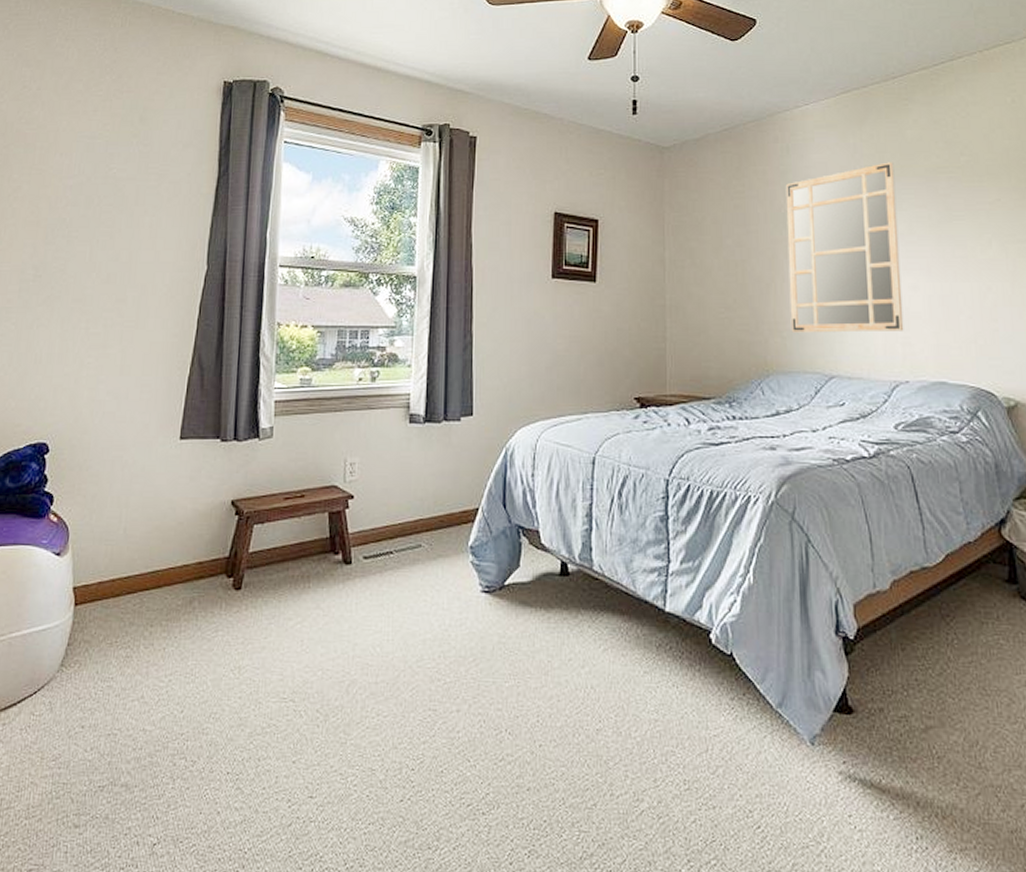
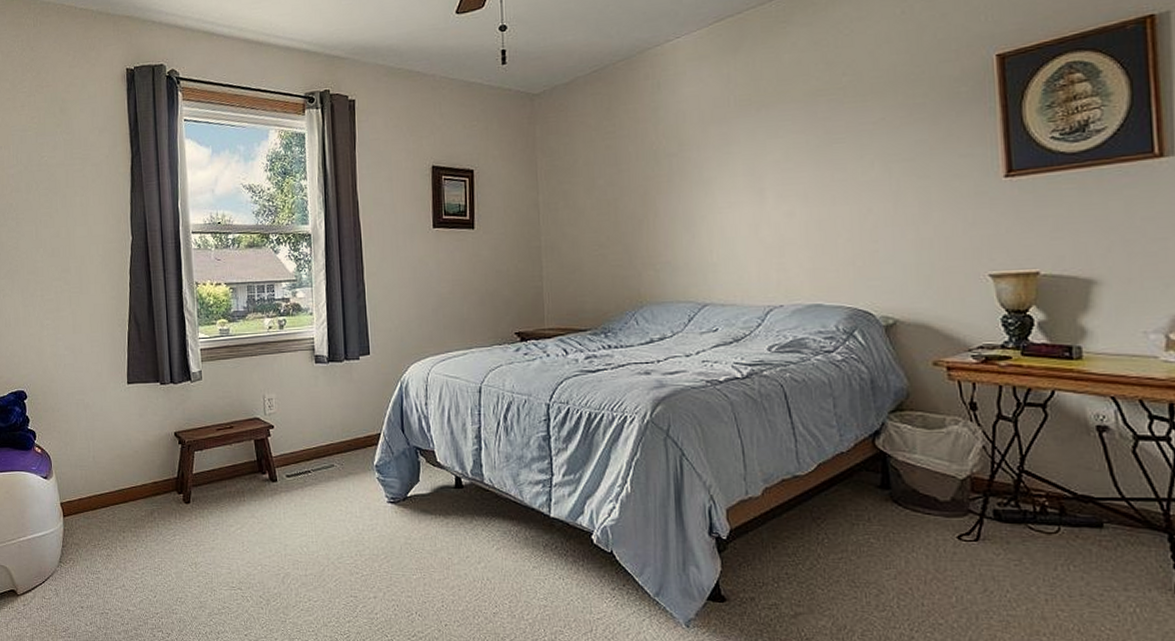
mirror: present [785,162,904,333] -> none [656,89,779,265]

